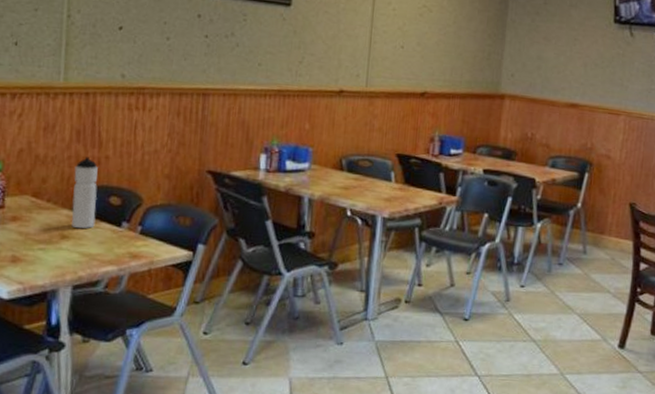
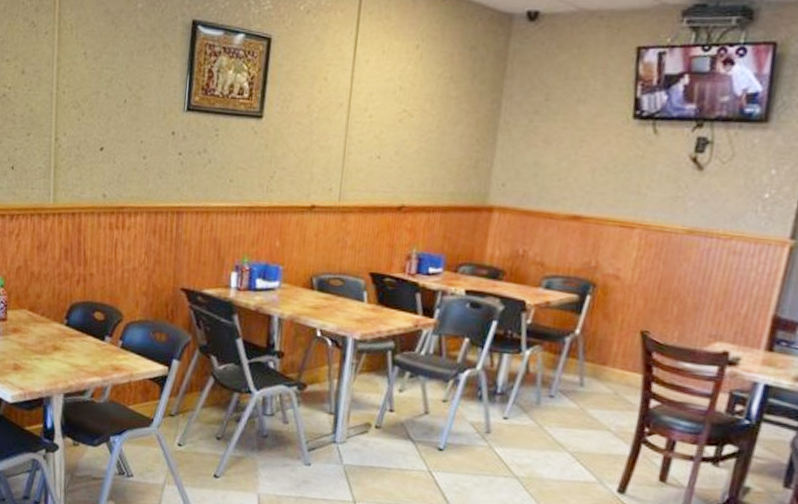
water bottle: present [71,157,98,228] -> none [62,274,84,341]

